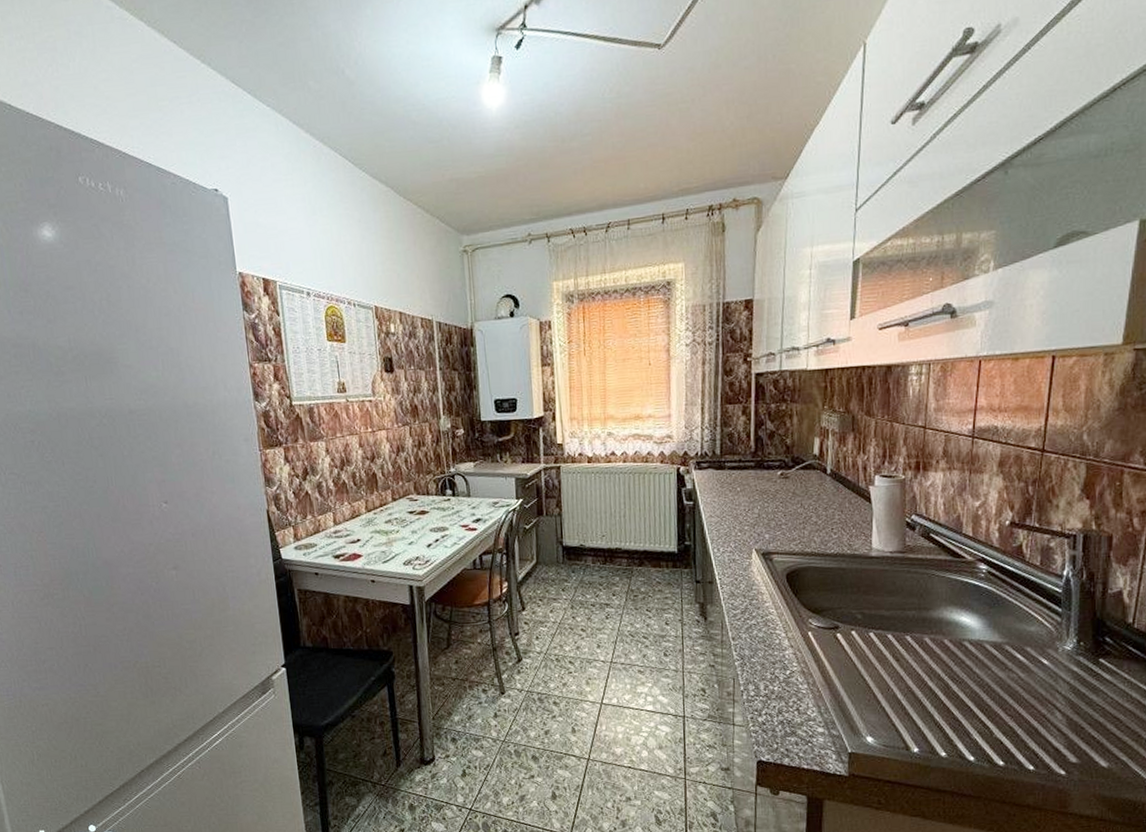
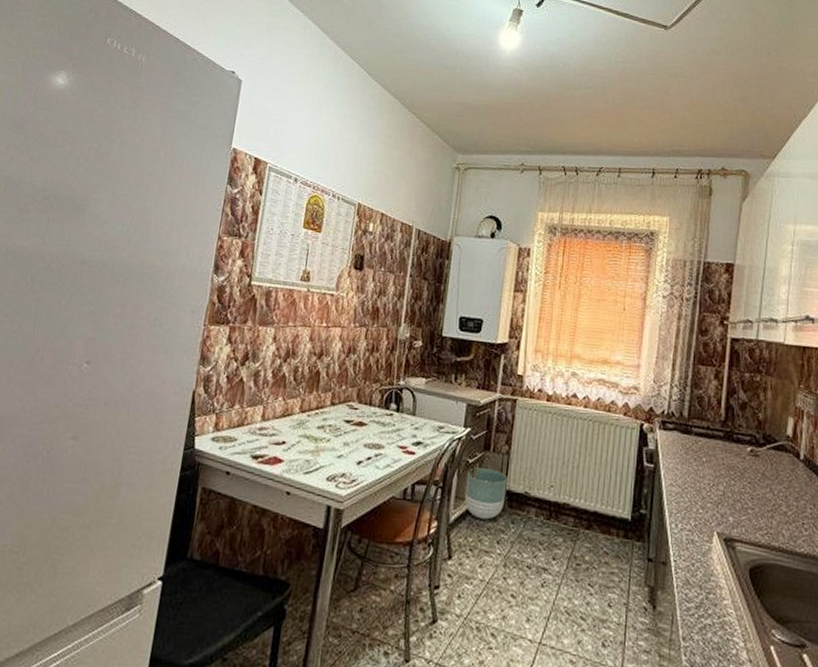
planter: none [526,530,564,574] -> present [464,467,508,520]

